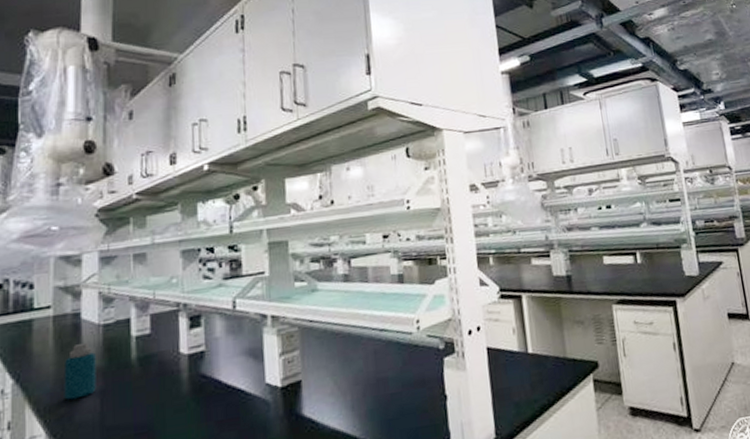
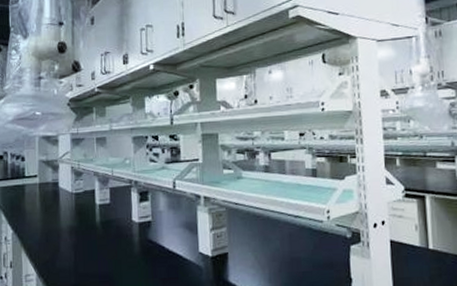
bottle: present [64,342,97,400] -> none [48,206,71,250]

